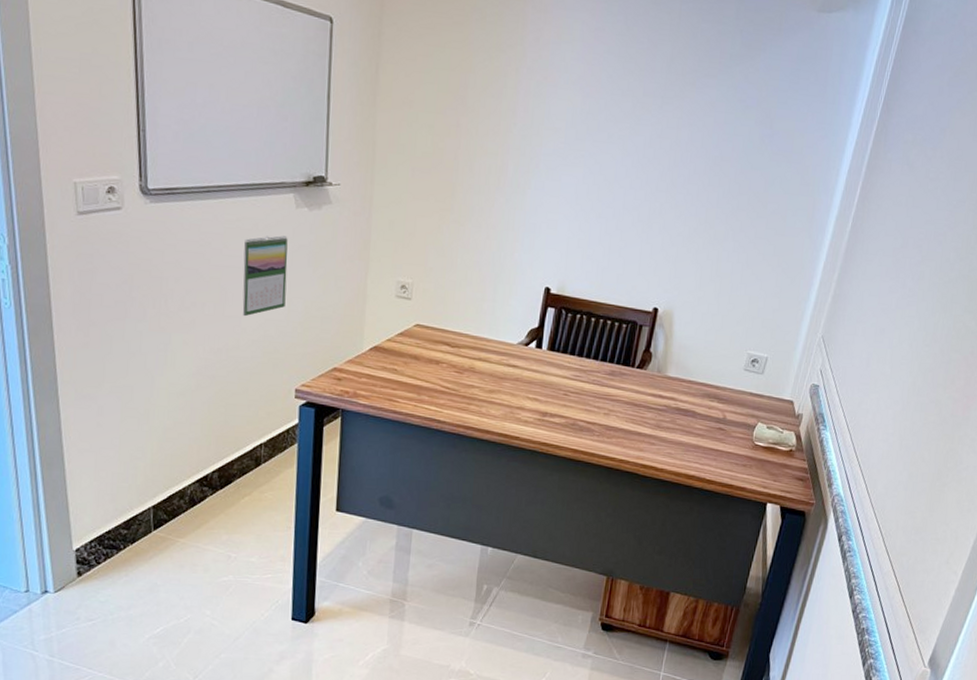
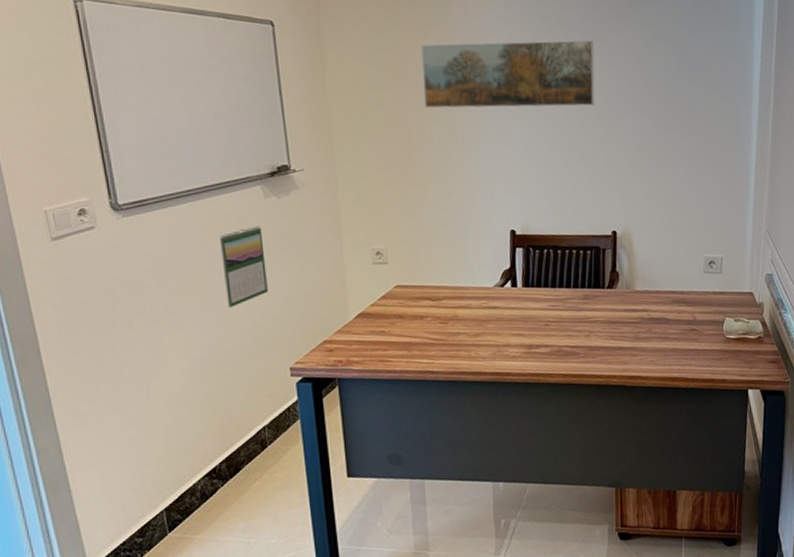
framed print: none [478,68,673,167] -> present [420,40,595,109]

